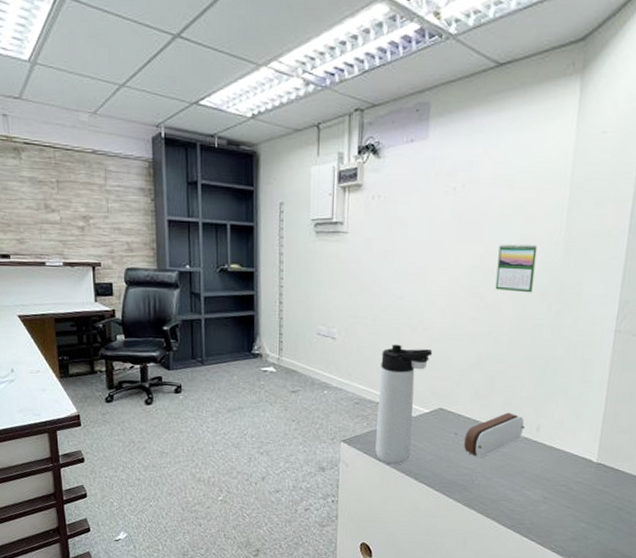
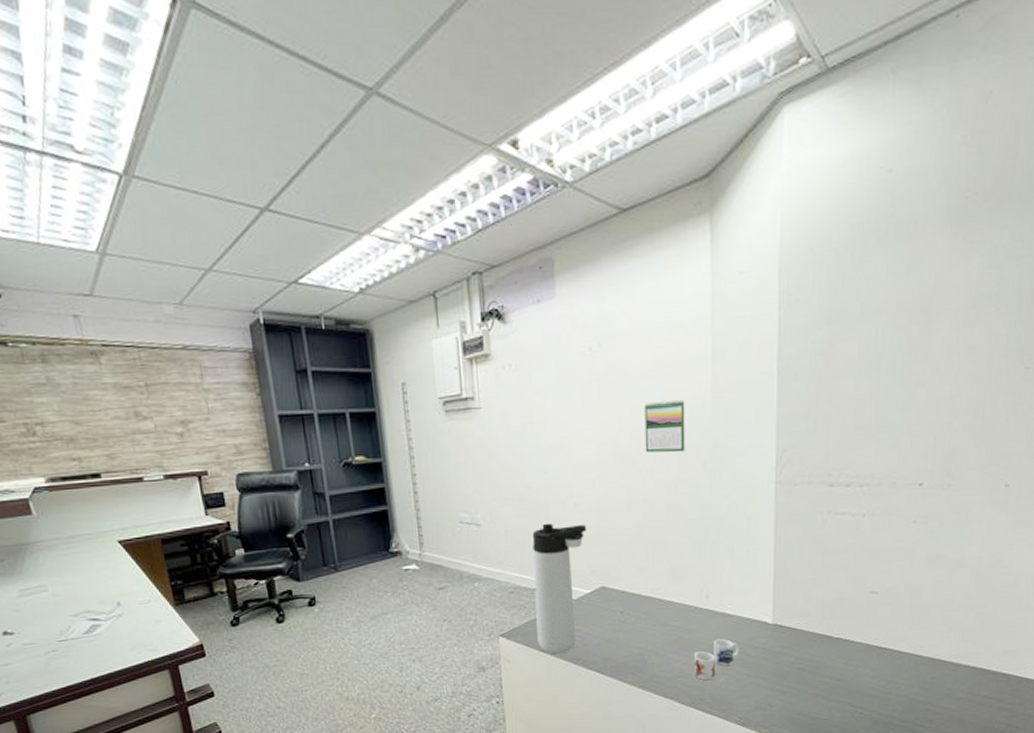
pencil case: present [464,412,525,458] -> none [632,582,693,635]
mug: none [517,469,563,507] -> present [693,638,740,681]

